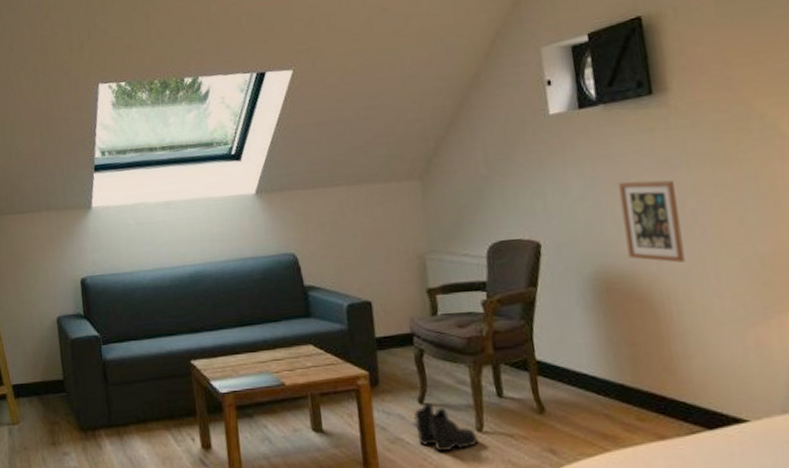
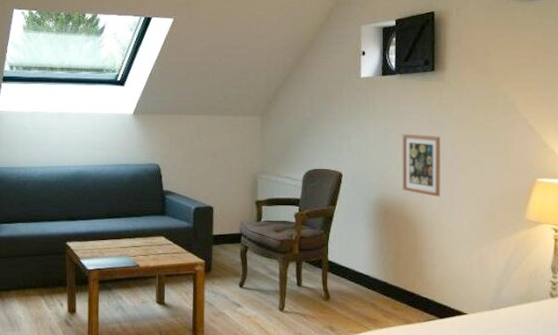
boots: present [413,402,479,452] -> none [234,287,280,325]

